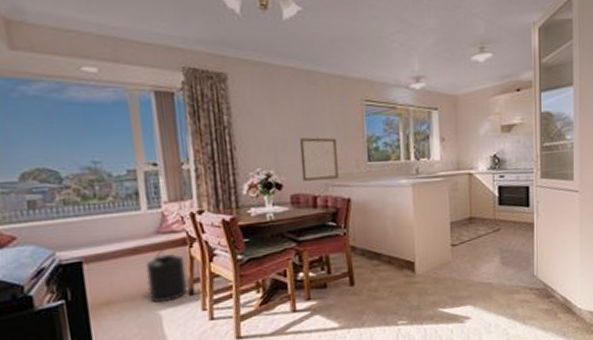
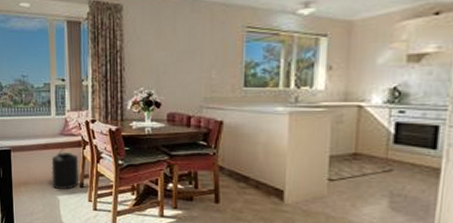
wall art: present [299,137,339,181] -> none [179,62,214,102]

